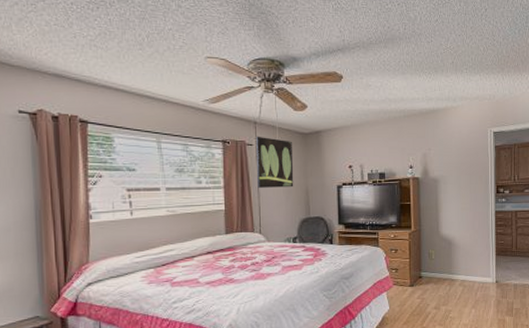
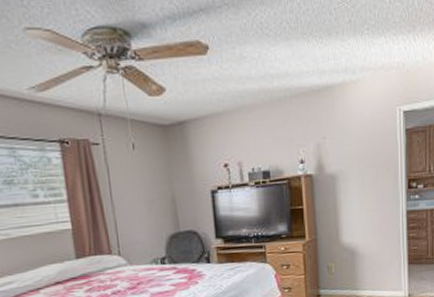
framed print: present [255,136,294,188] -> none [101,131,157,199]

